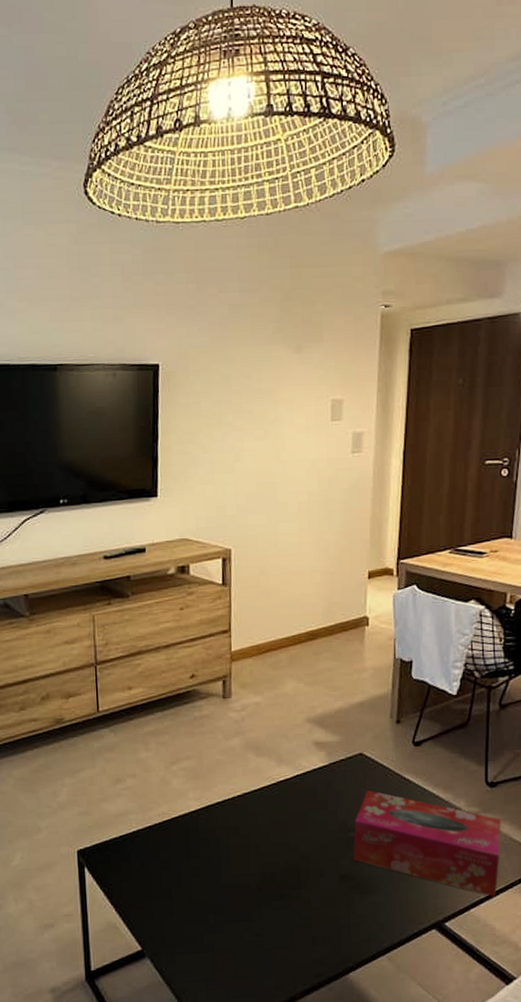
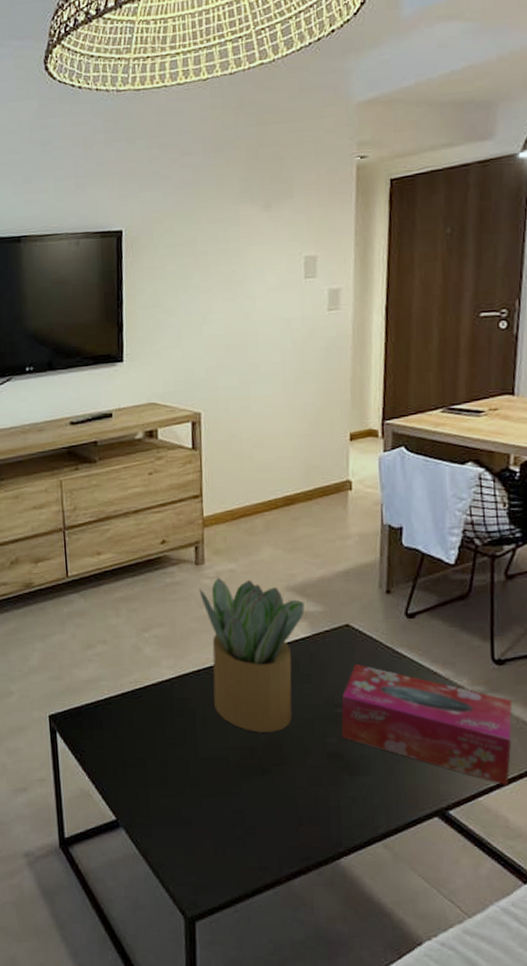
potted plant: none [226,710,323,859] -> present [199,577,305,732]

